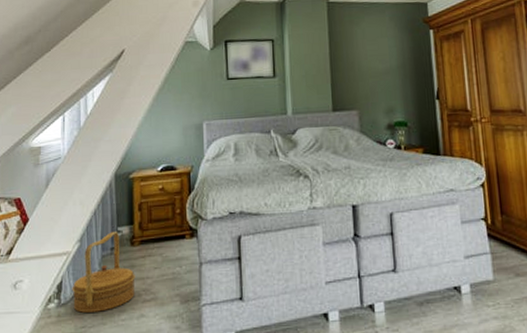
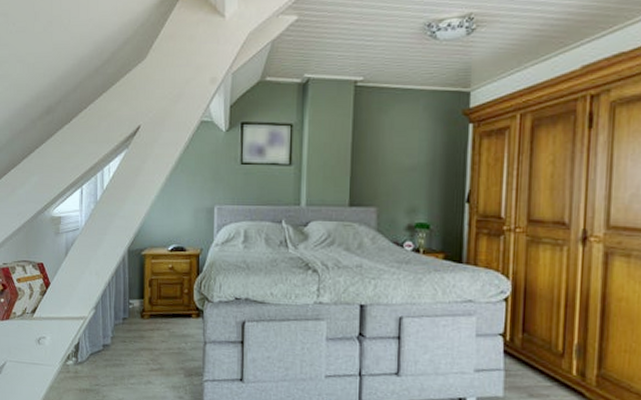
woven basket: present [72,231,135,313] -> none [87,302,144,374]

